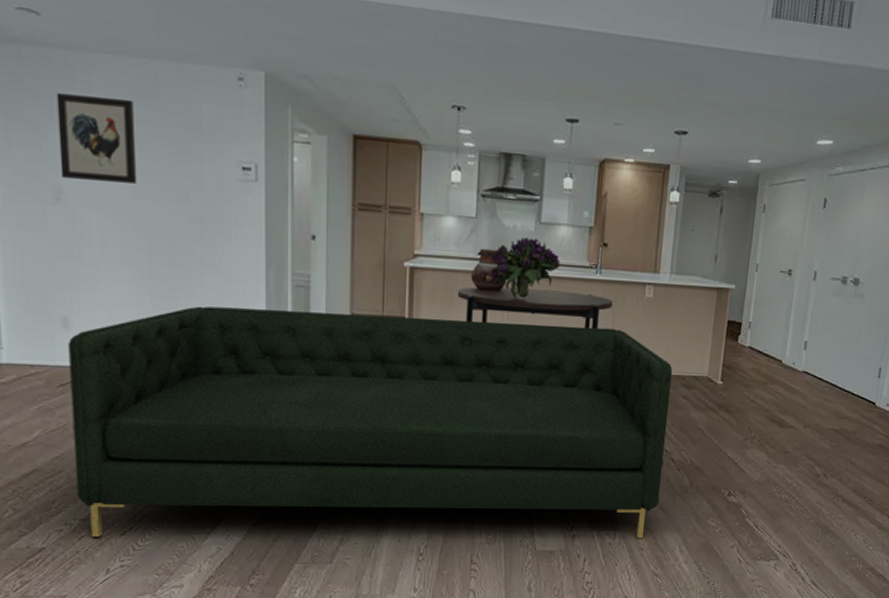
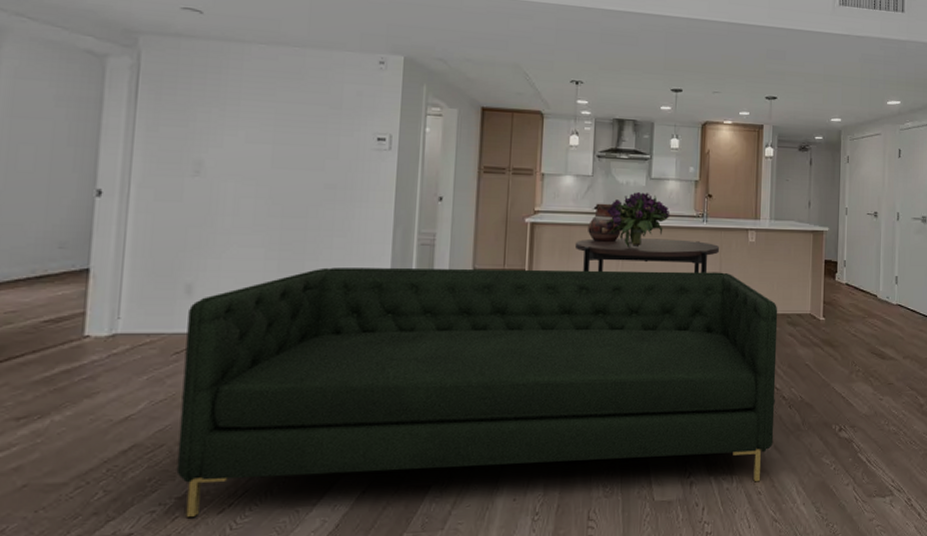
wall art: present [56,93,138,184] -> none [203,78,281,156]

